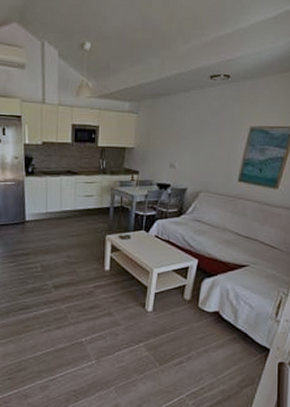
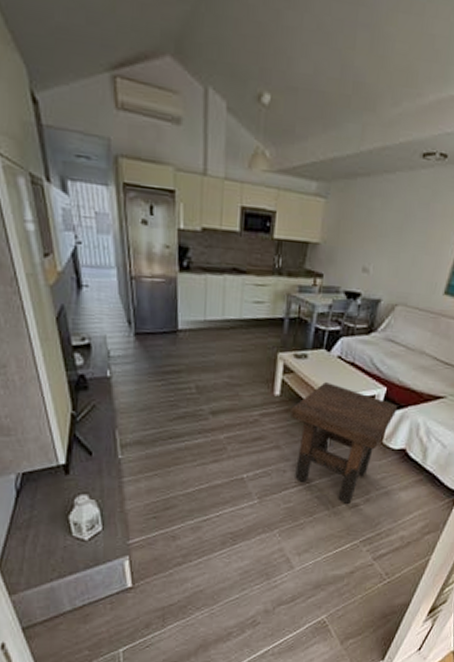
side table: none [119,258,209,362] -> present [290,382,398,504]

